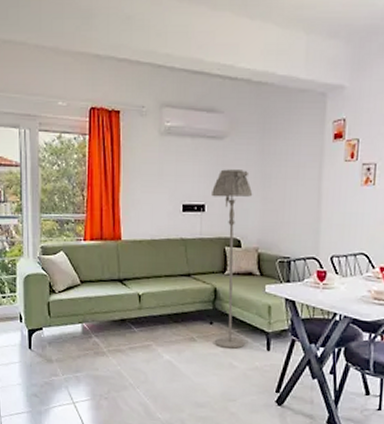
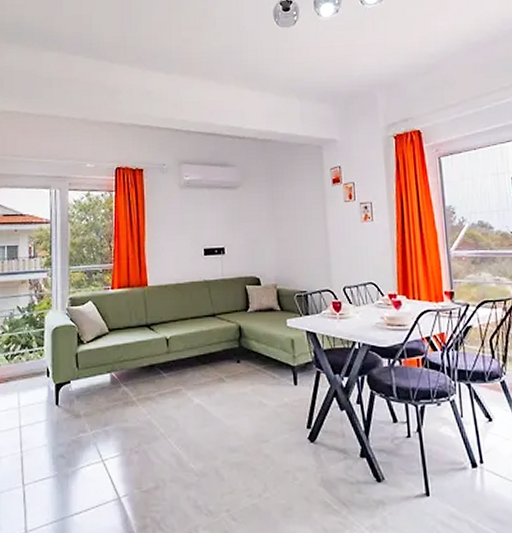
floor lamp: present [212,169,253,350] -> none [230,214,273,387]

